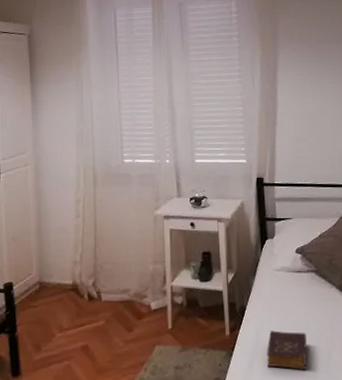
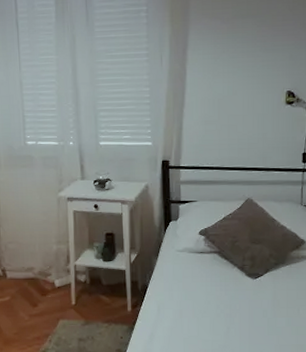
book: present [267,330,308,370] -> none [167,307,206,343]

